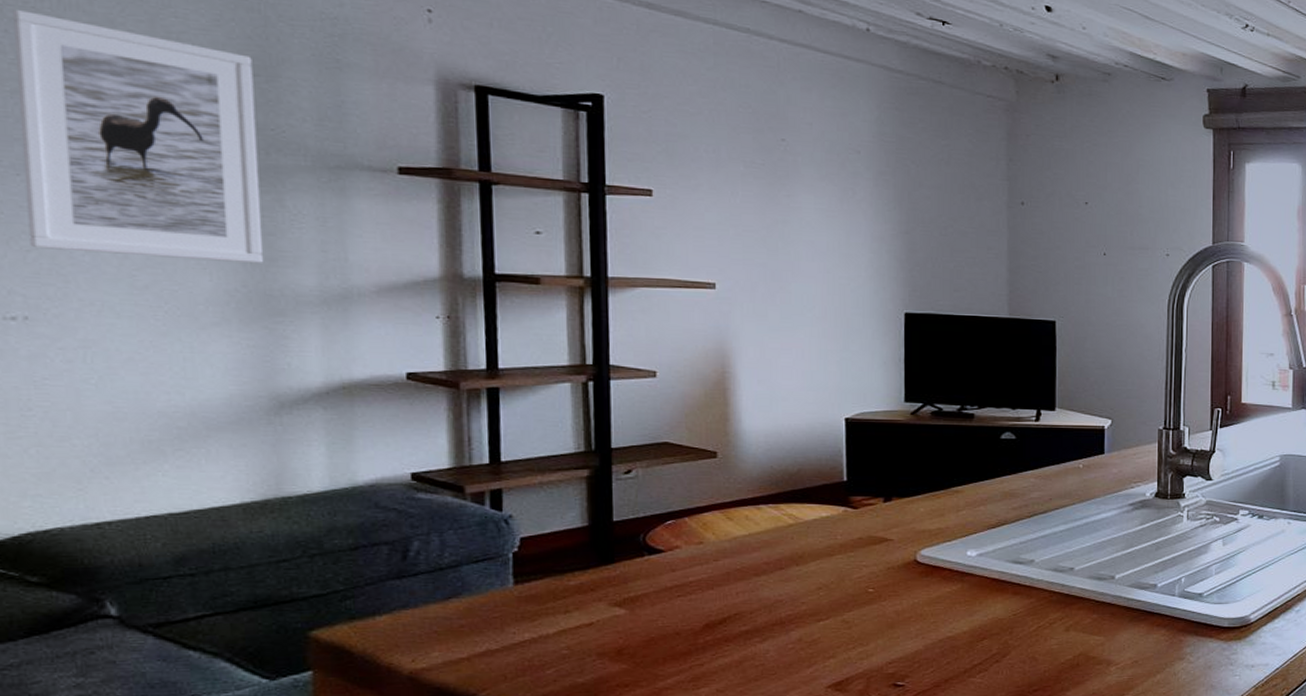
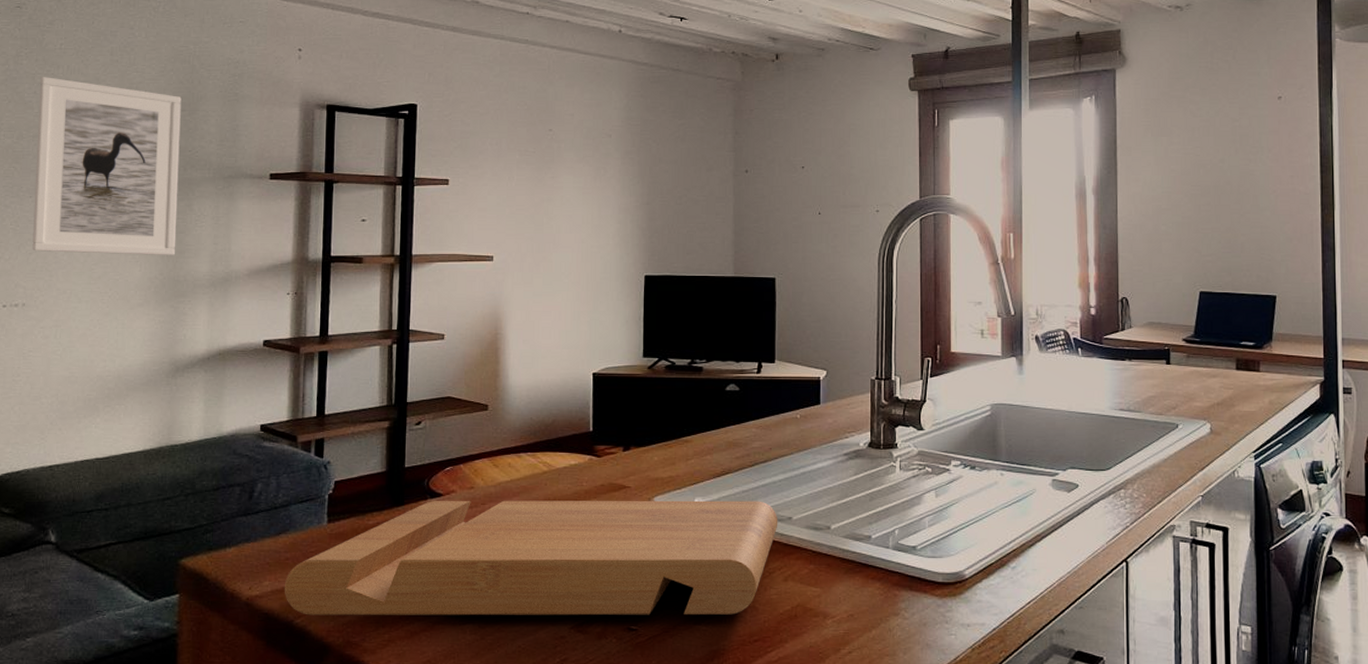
cutting board: none [460,552,1059,688] -> present [284,500,778,616]

